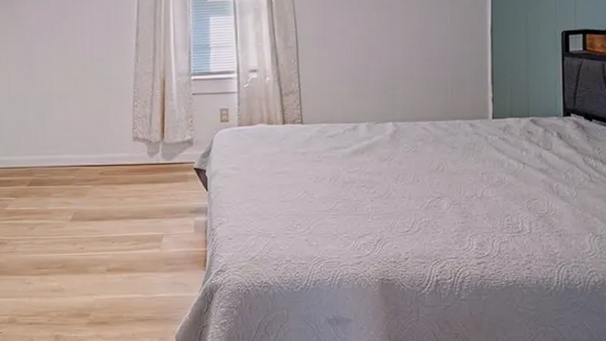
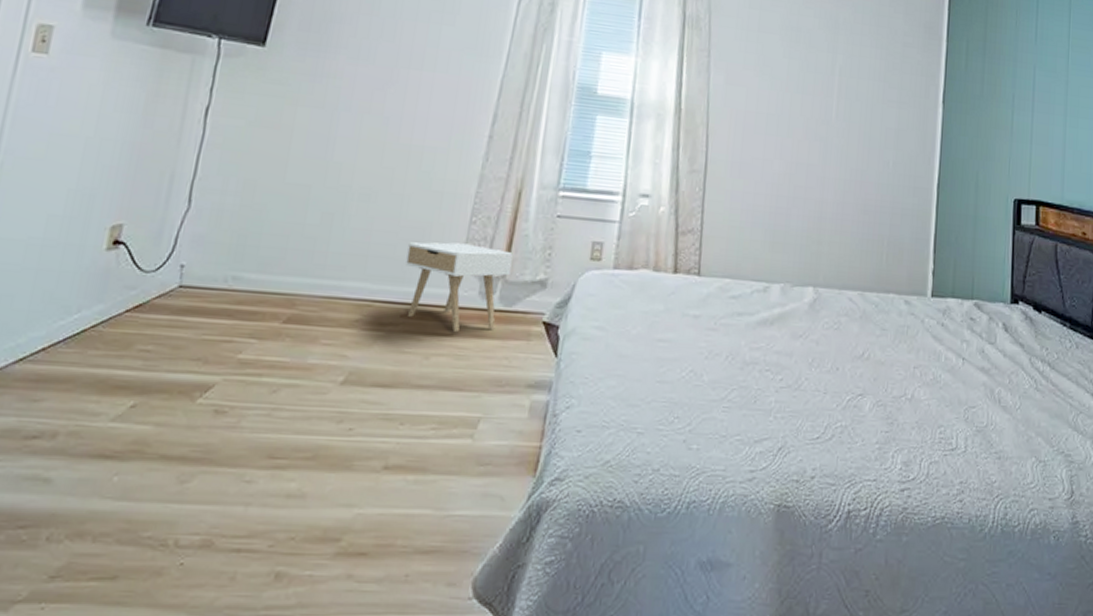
nightstand: none [96,121,166,180] -> present [406,242,513,332]

